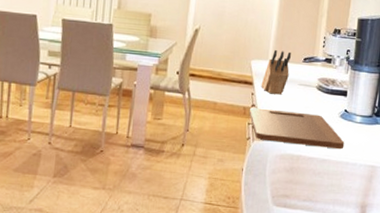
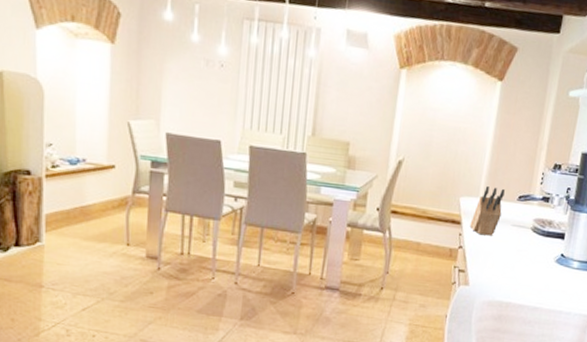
cutting board: present [249,107,345,150] -> none [455,249,559,297]

